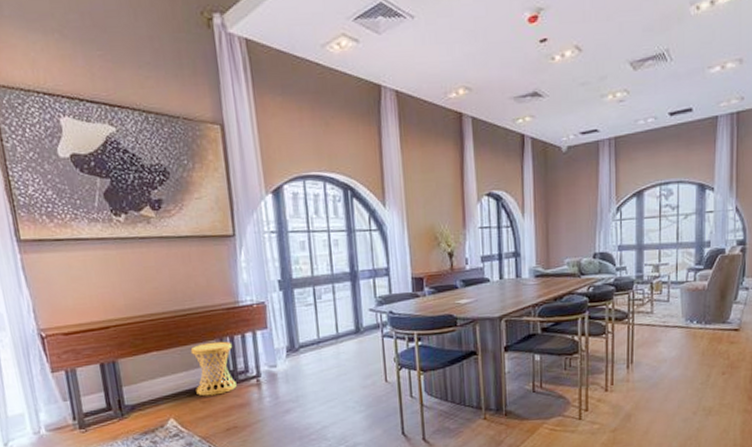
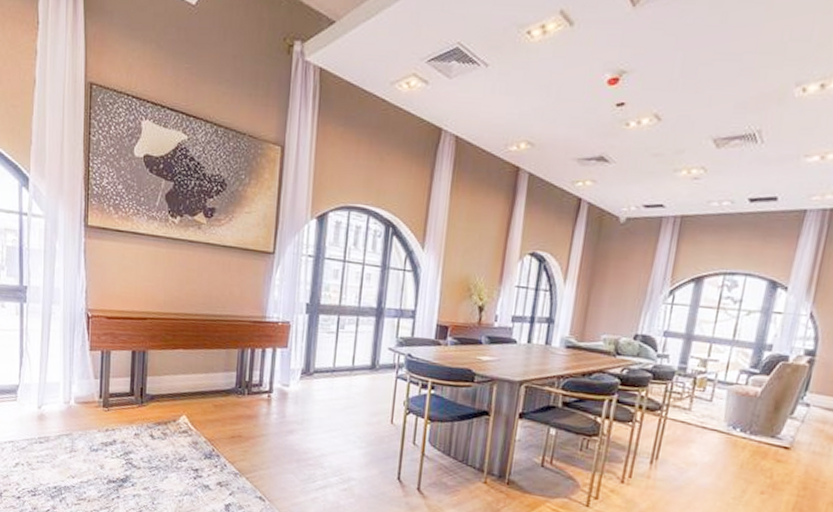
side table: present [190,341,237,396] -> none [211,350,252,402]

